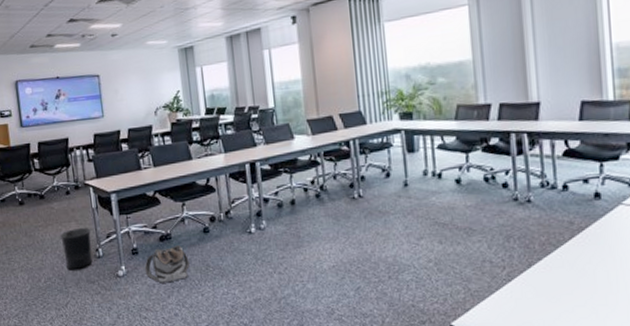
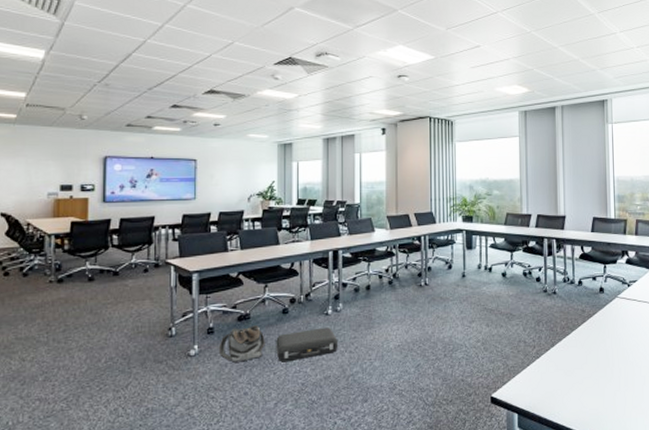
waste bin: present [60,228,93,272] -> none [131,306,167,351]
briefcase: none [200,247,266,284] -> present [276,327,339,363]

